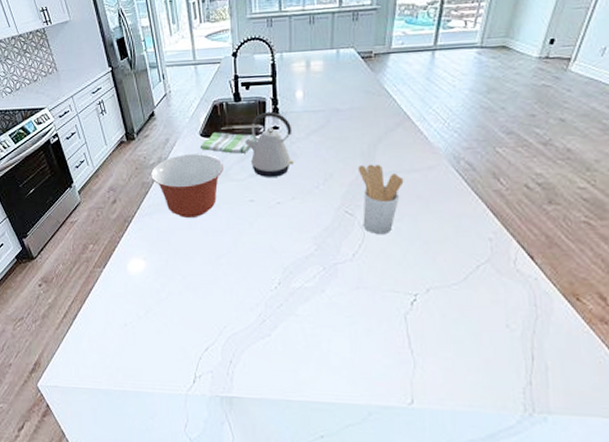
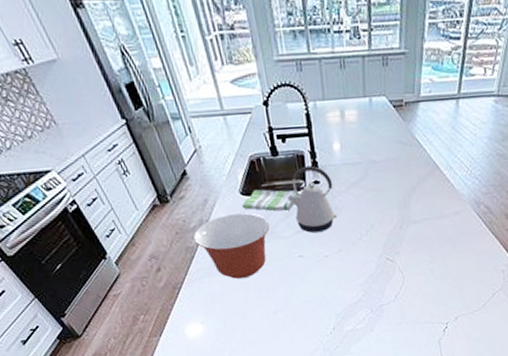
utensil holder: present [357,164,404,235] -> none [395,213,435,277]

